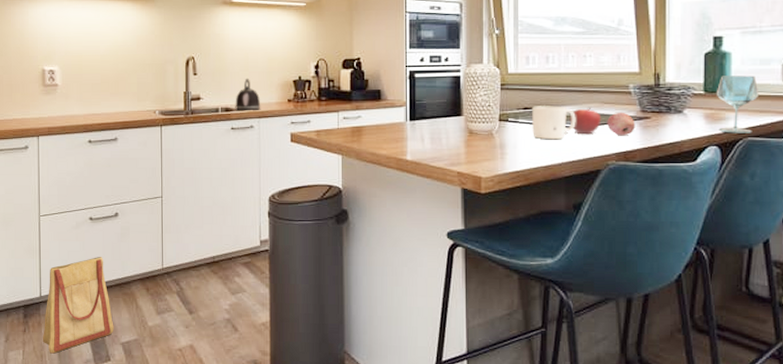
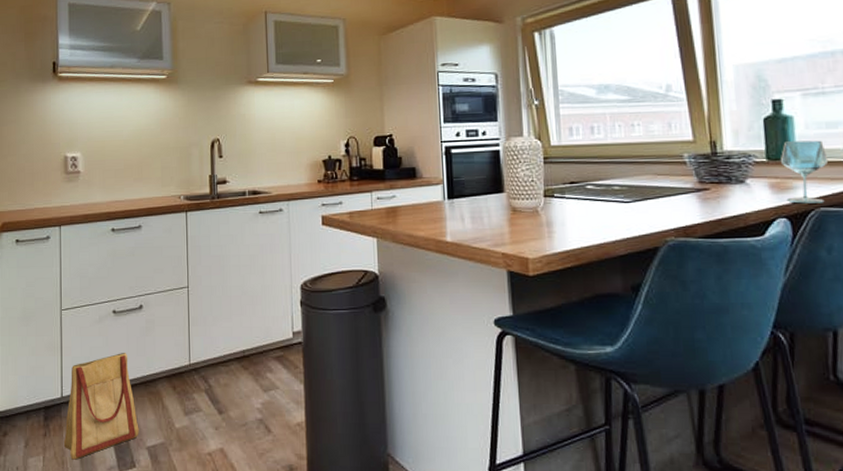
kettle: present [235,78,261,111] -> none [262,159,290,194]
mug: present [532,106,576,140] -> none [579,179,628,216]
fruit: present [569,107,601,134] -> none [620,179,656,208]
fruit: present [607,112,635,136] -> none [662,183,694,210]

